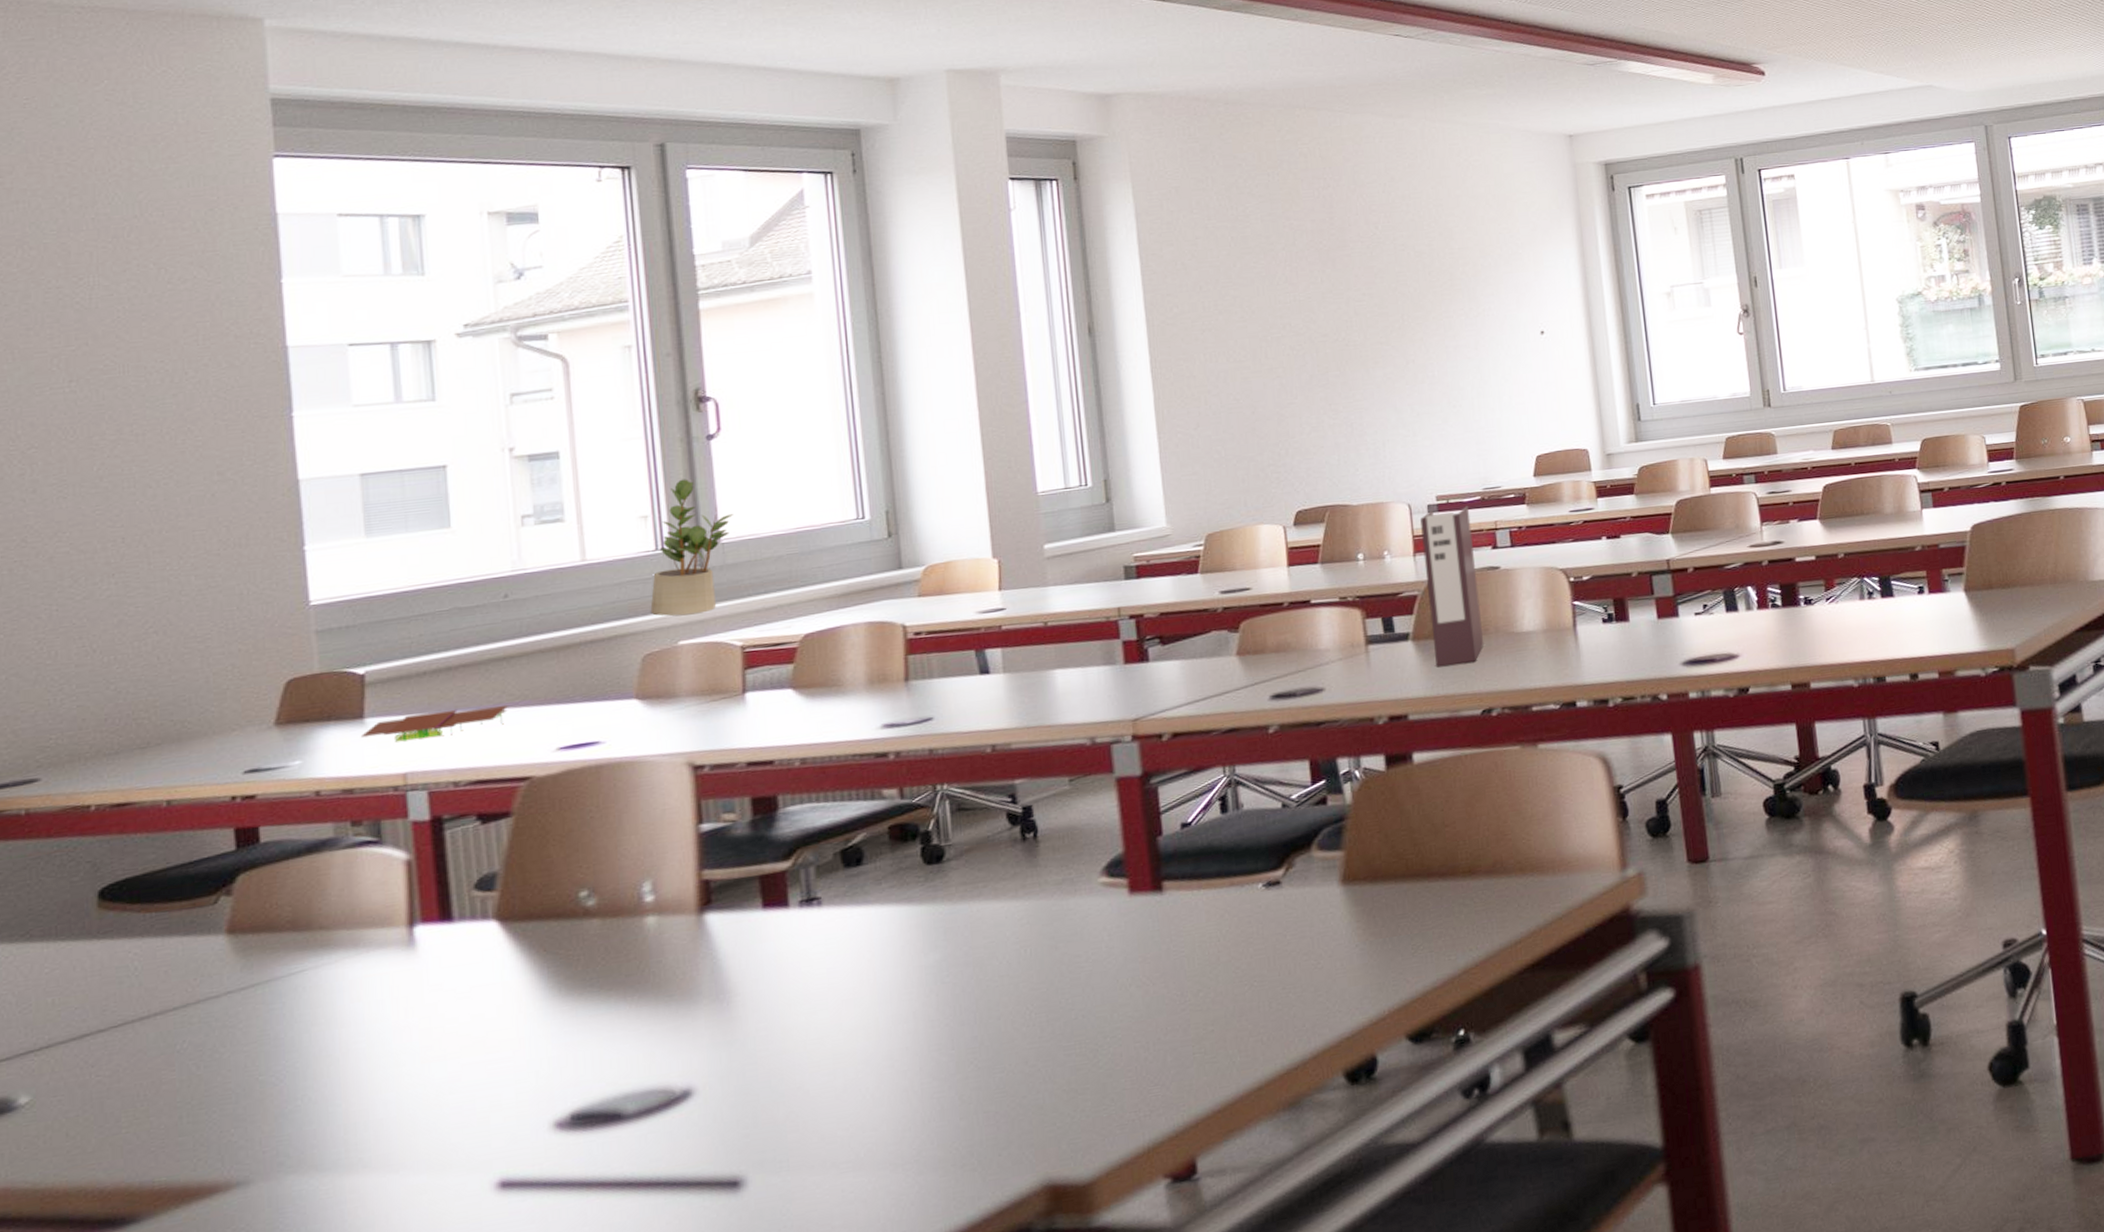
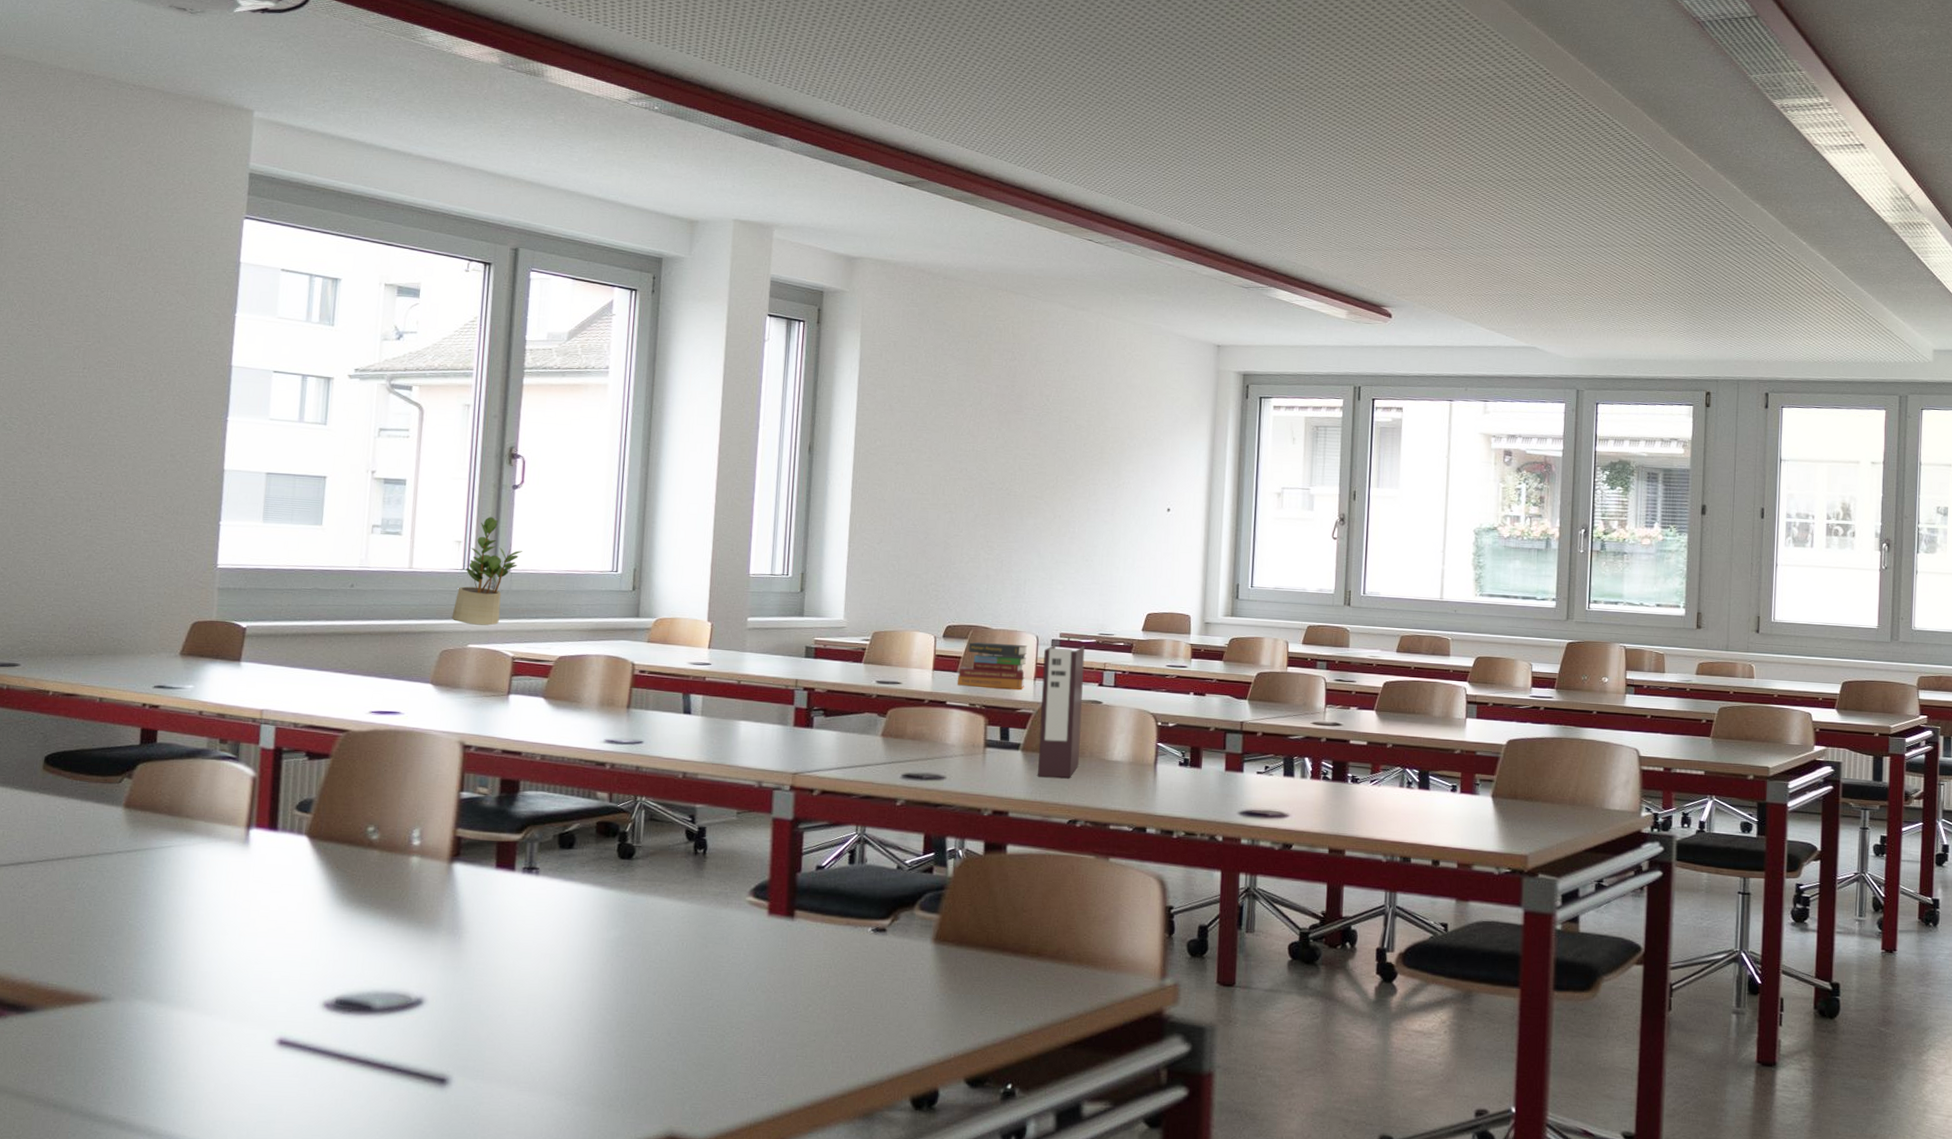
papers: present [360,704,509,743] -> none [236,665,342,687]
books: none [1319,517,1403,579] -> present [957,641,1027,689]

